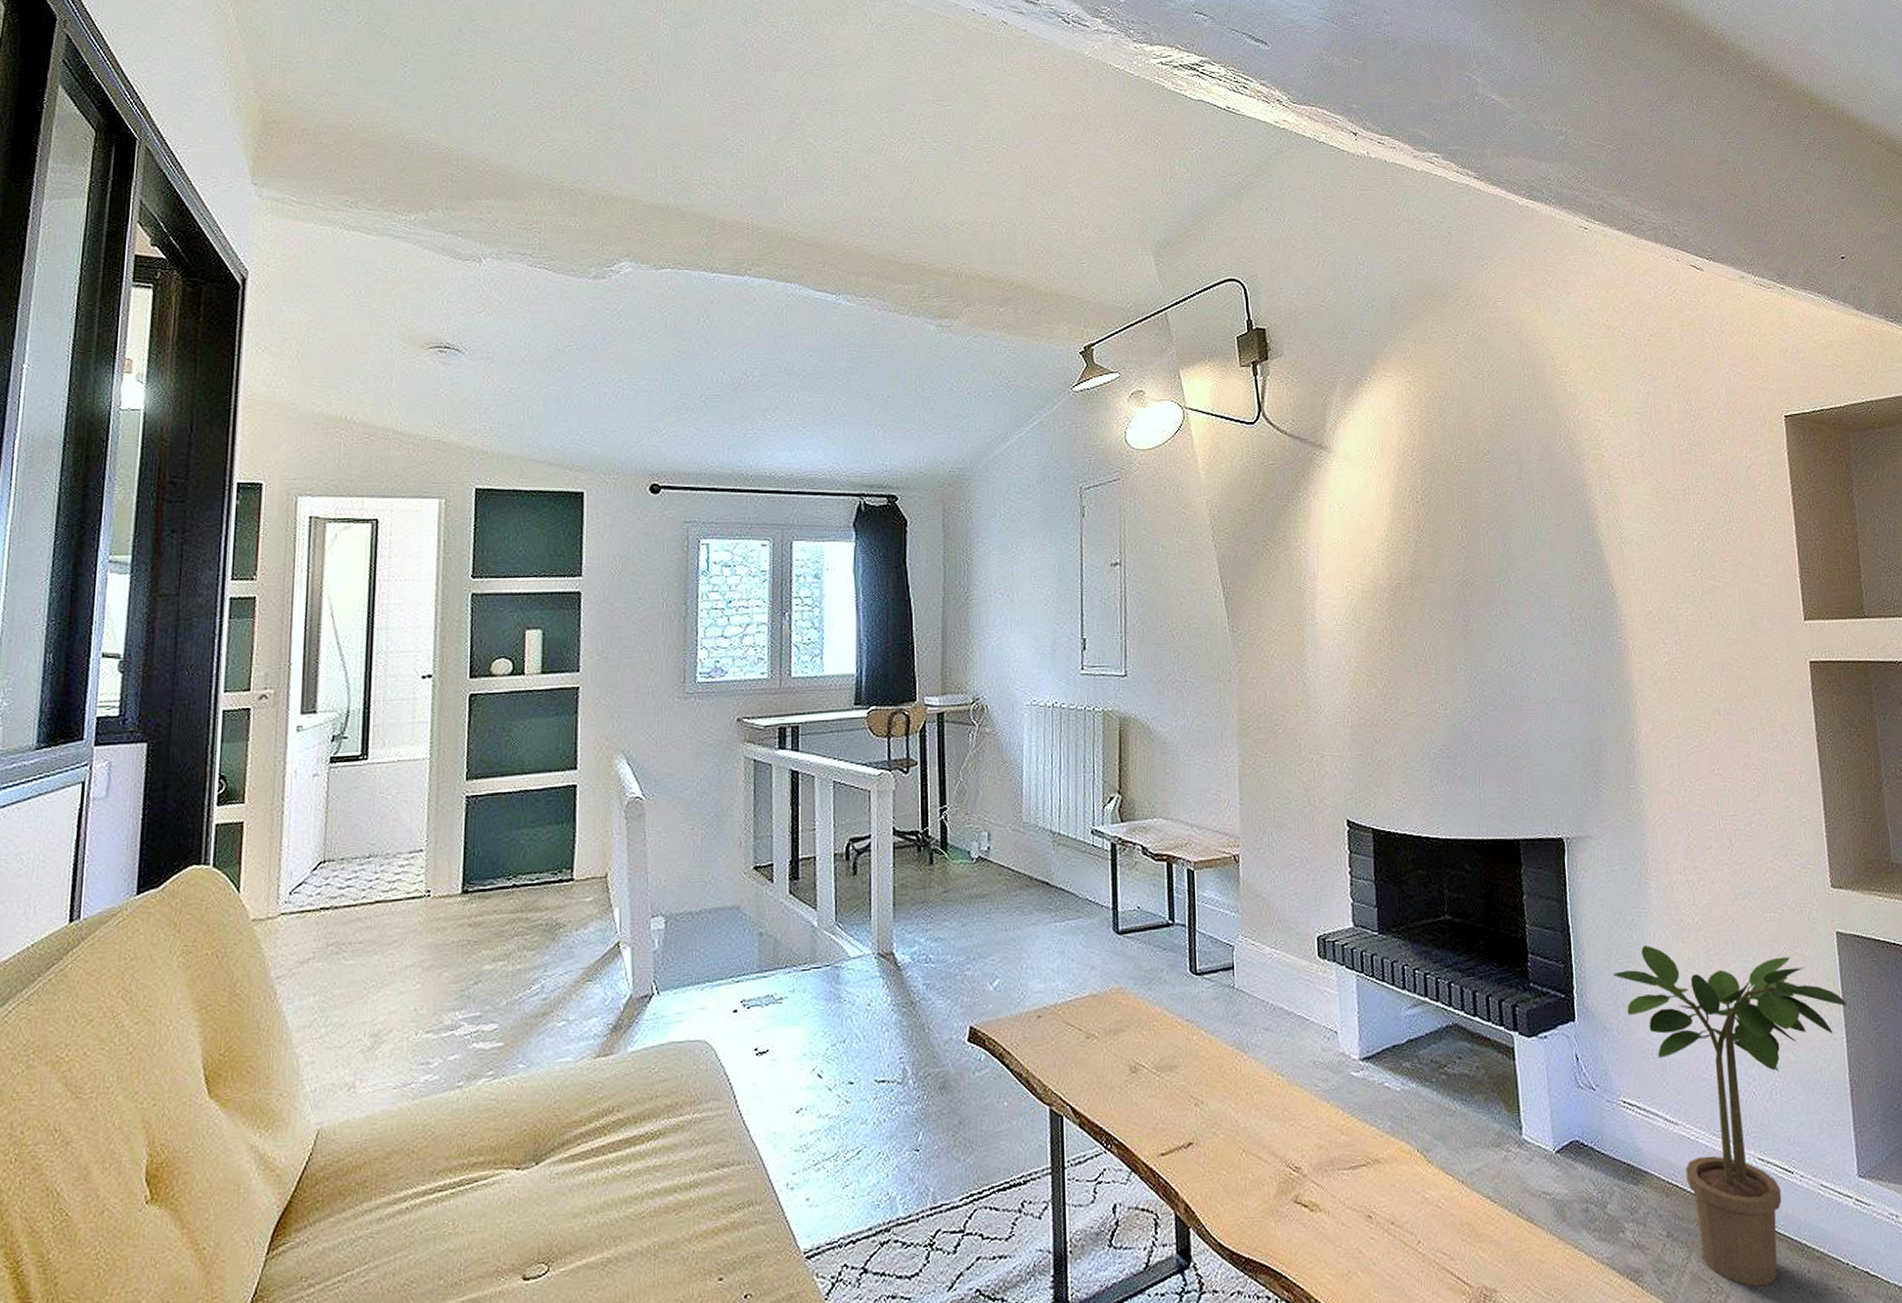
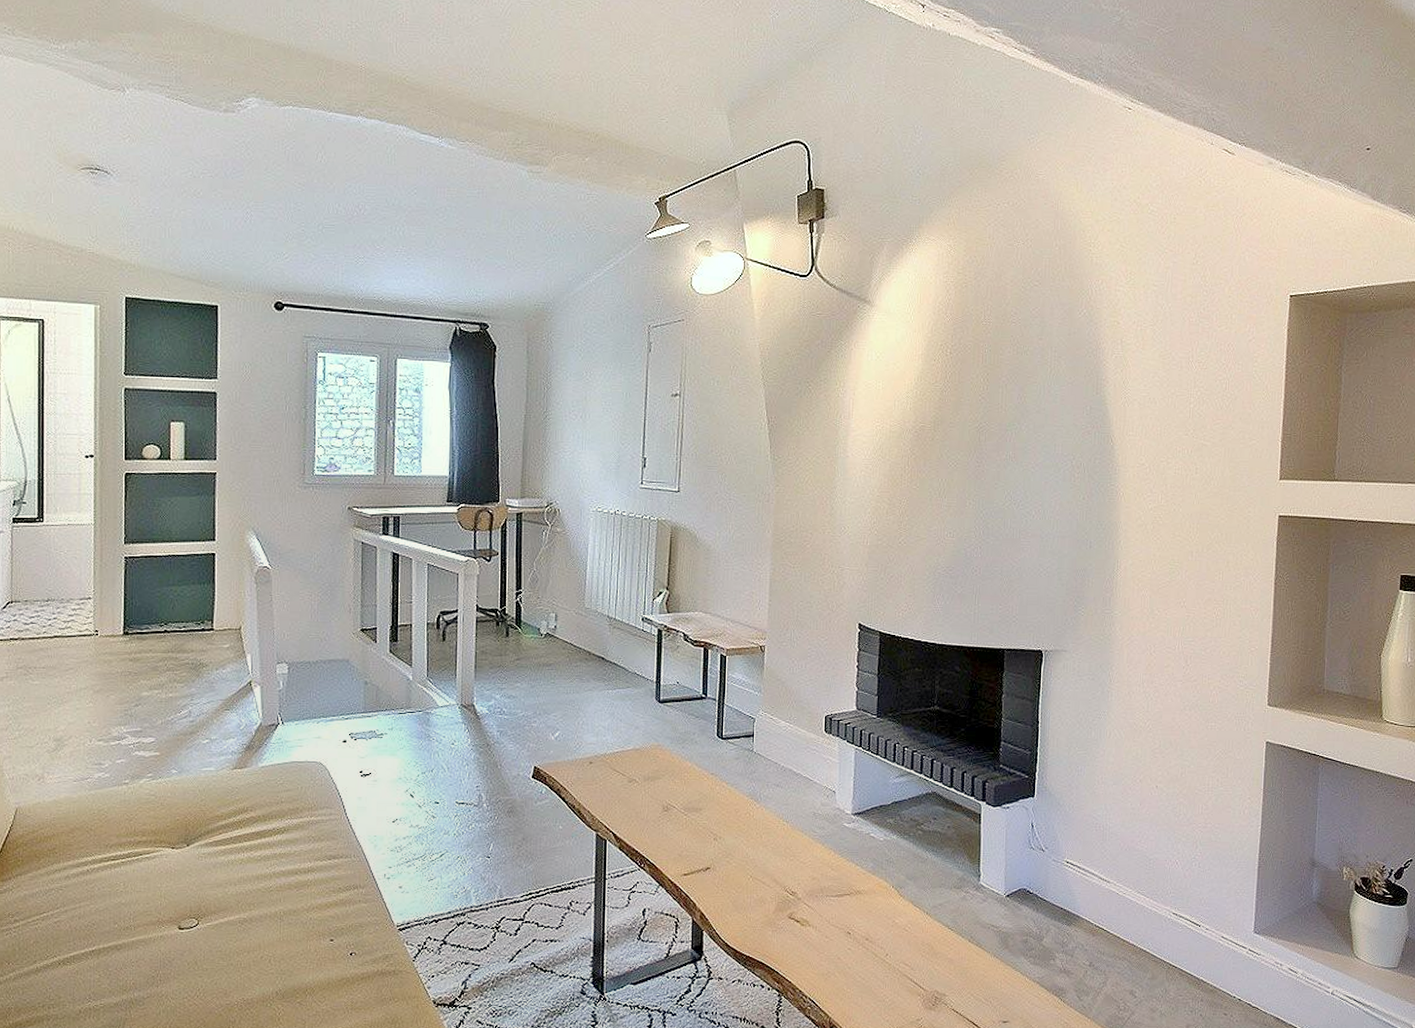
potted plant: present [1613,946,1848,1287] -> none [1071,742,1267,1008]

